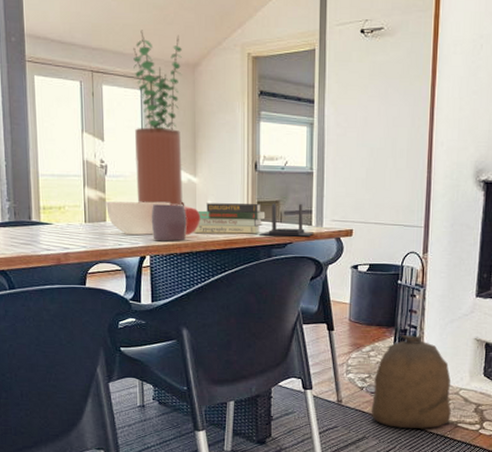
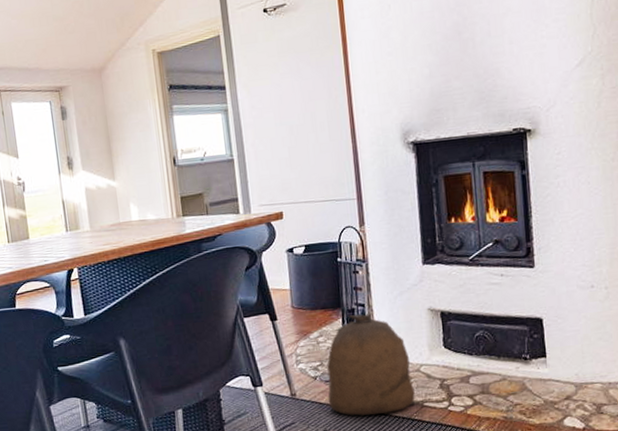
bowl: present [106,201,170,235] -> none [27,210,92,249]
vase: present [133,30,183,206] -> none [38,42,105,216]
mug: present [151,204,187,241] -> none [73,211,112,251]
fruit: present [170,201,200,236] -> none [92,207,125,242]
books: present [193,203,266,234] -> none [118,198,191,238]
napkin holder: present [258,203,314,237] -> none [185,193,243,232]

